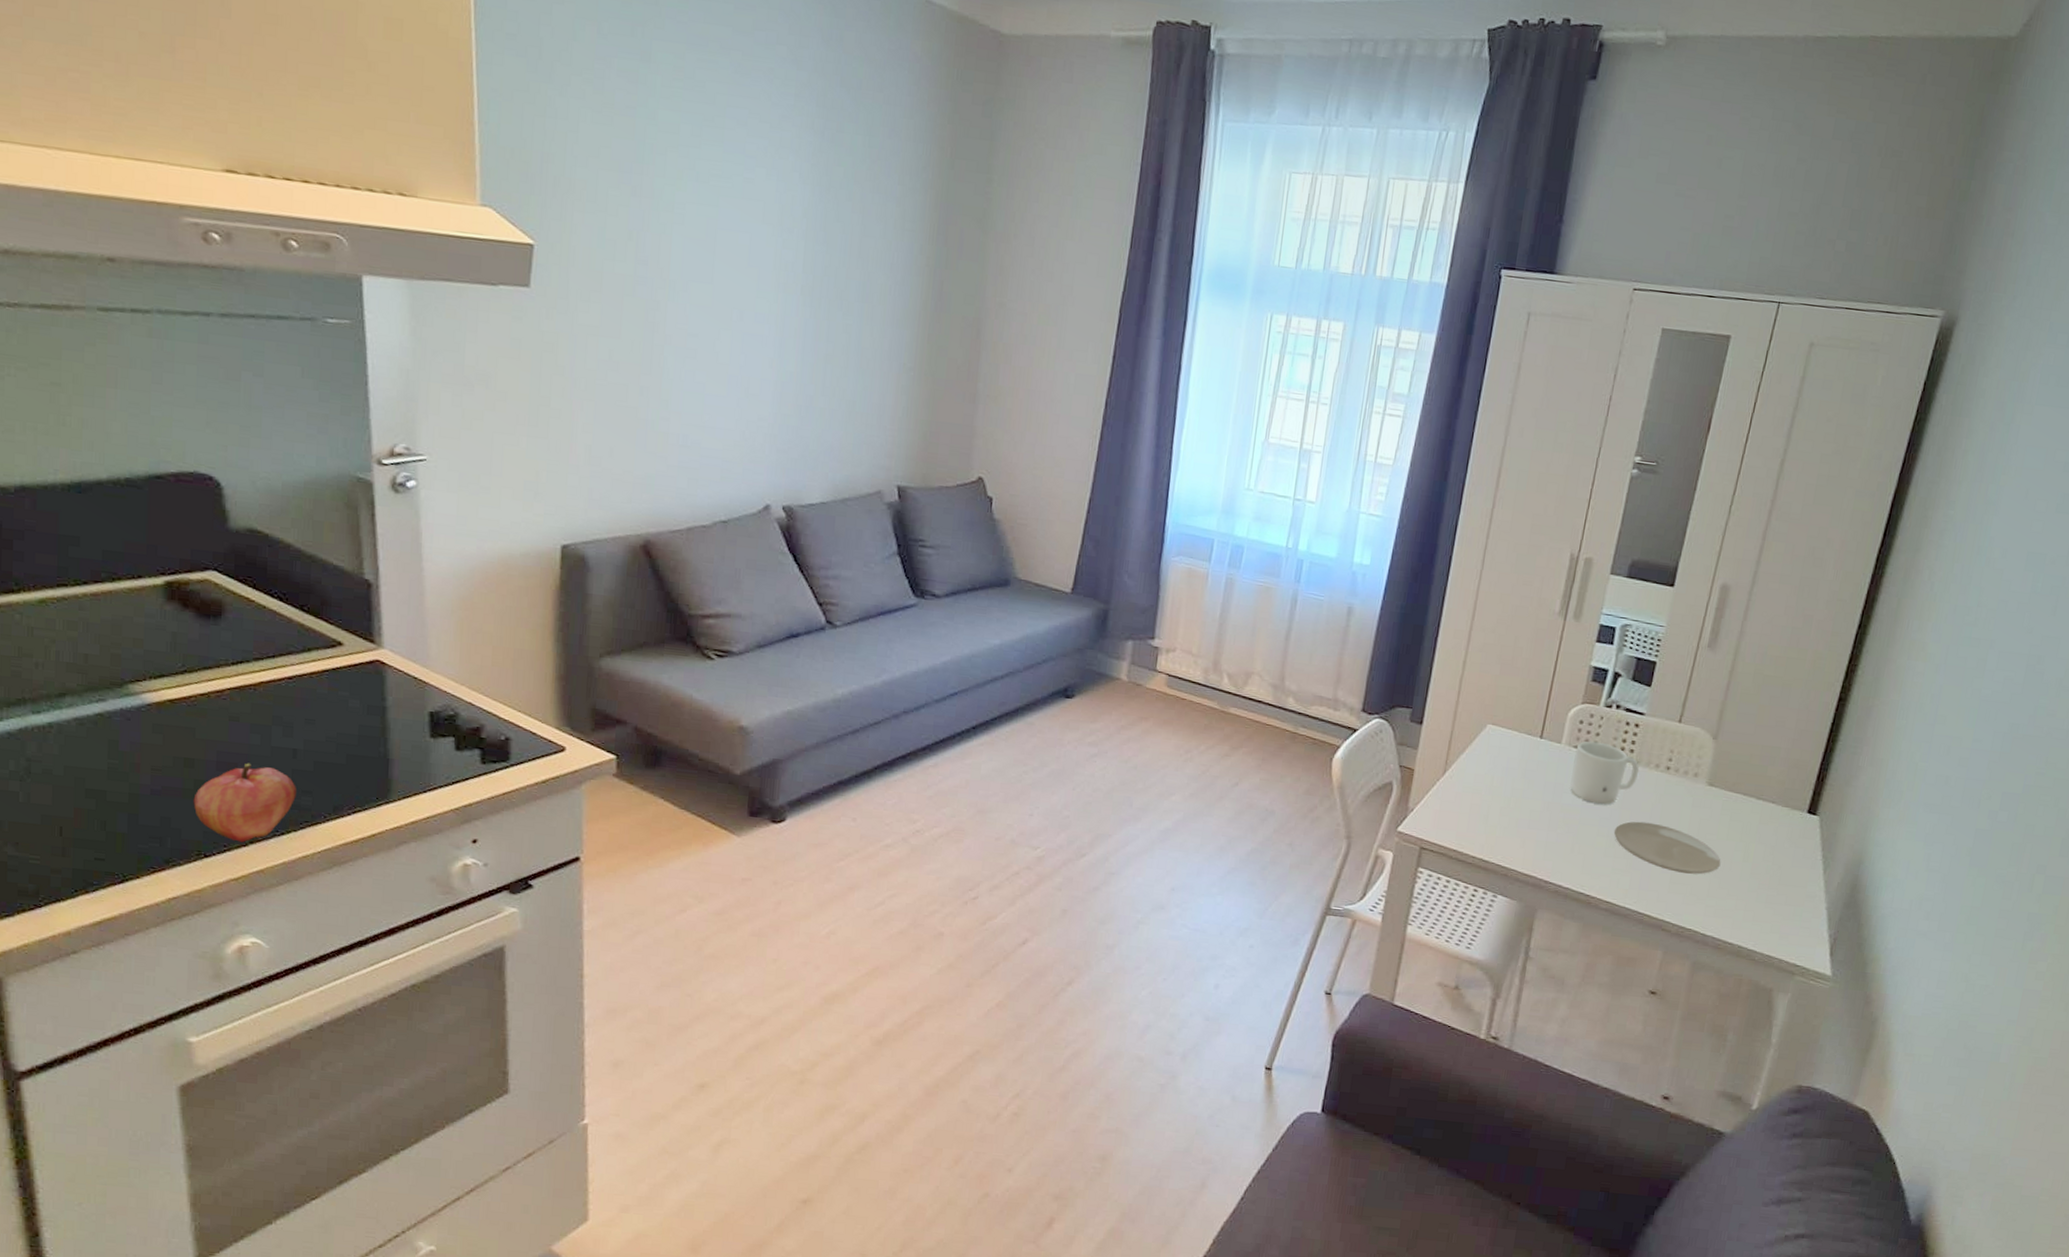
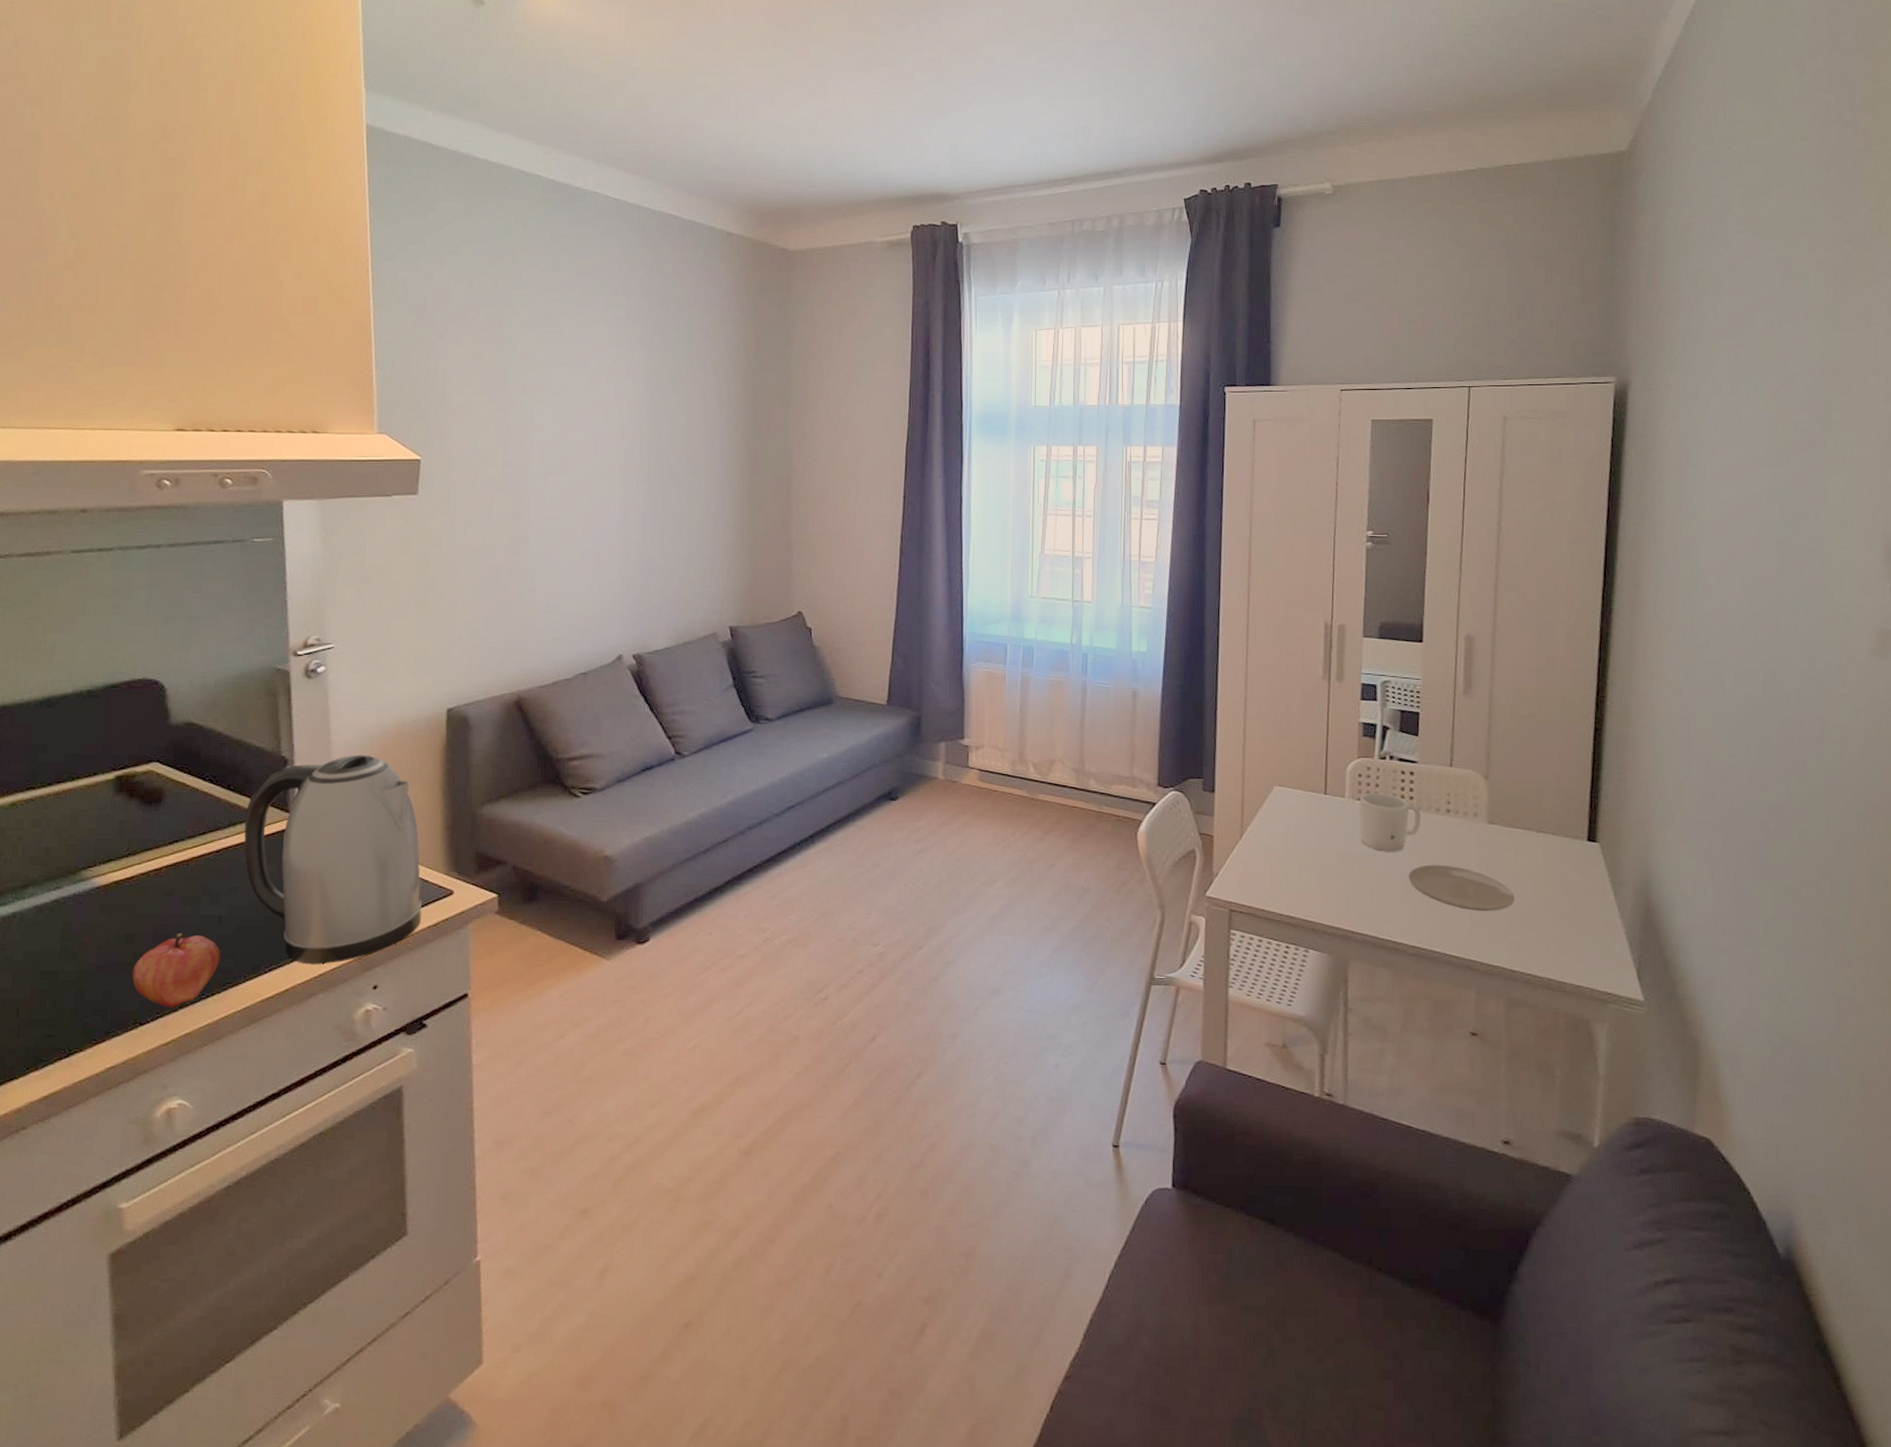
kettle: none [321,586,530,812] -> present [244,755,423,965]

